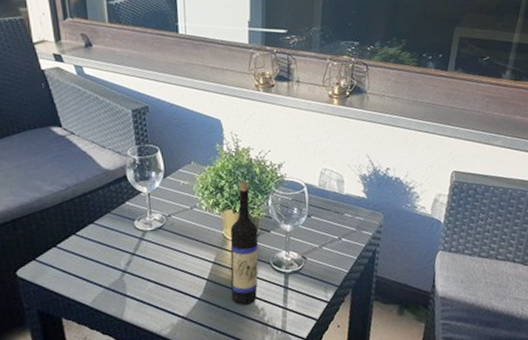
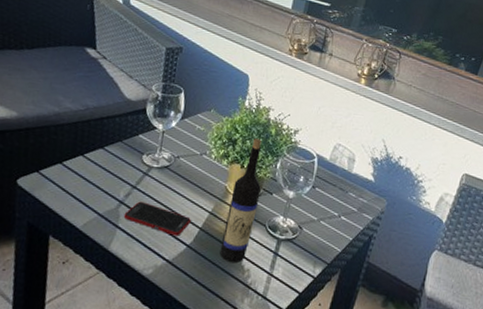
cell phone: none [129,266,196,293] -> present [123,201,191,236]

